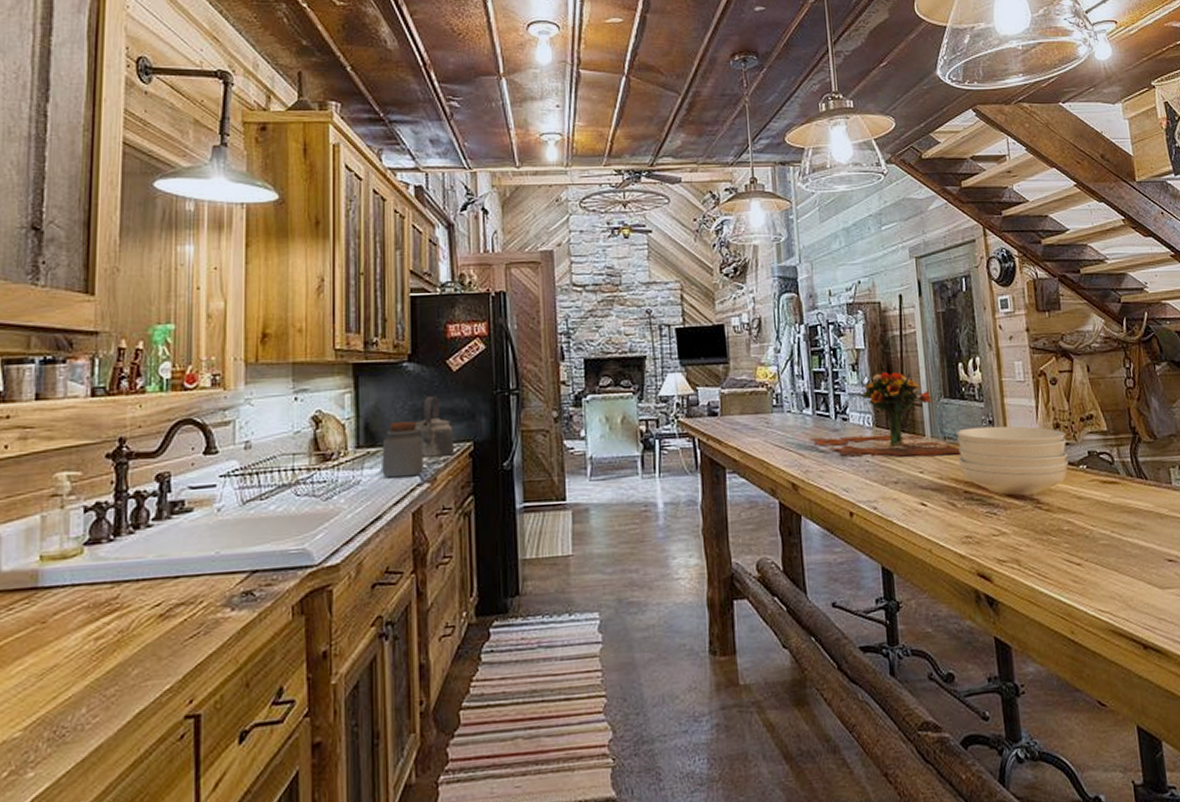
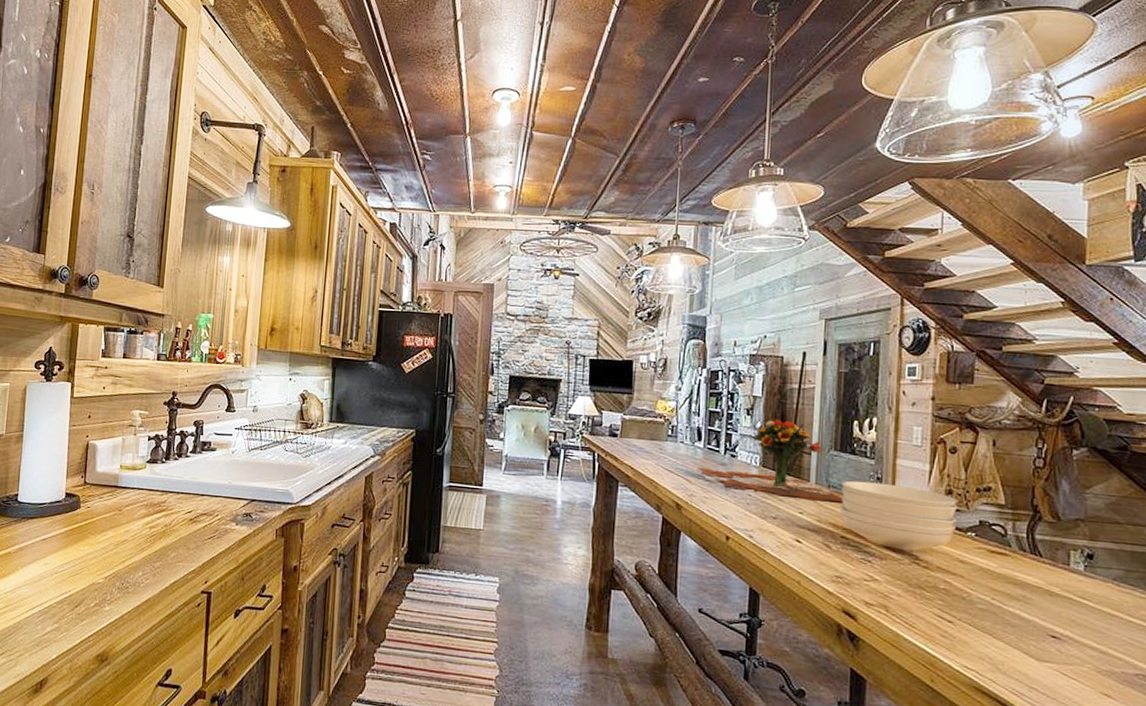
jar: present [382,421,423,478] -> none [346,406,378,450]
kettle: present [414,395,455,459] -> none [372,389,402,439]

